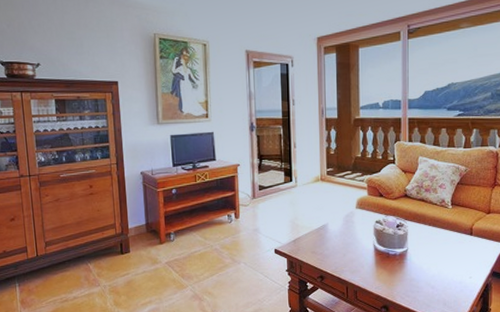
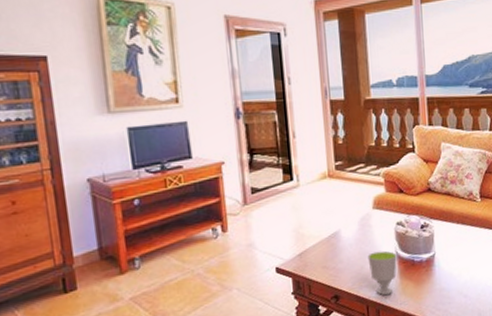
cup: none [349,243,374,280] -> present [367,251,397,296]

